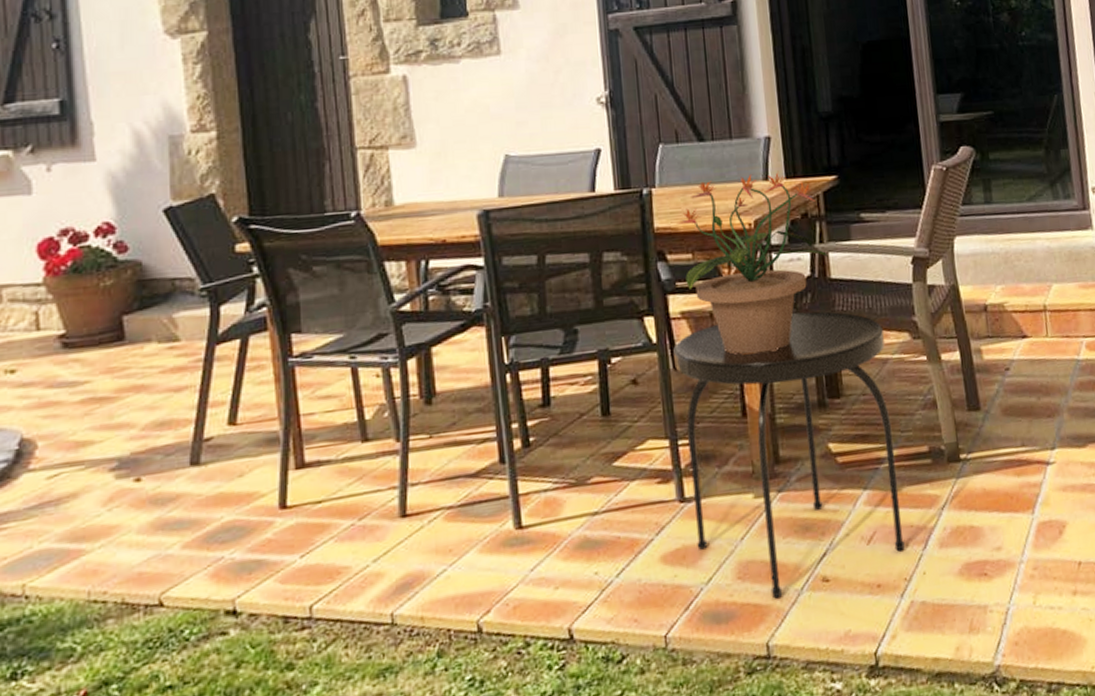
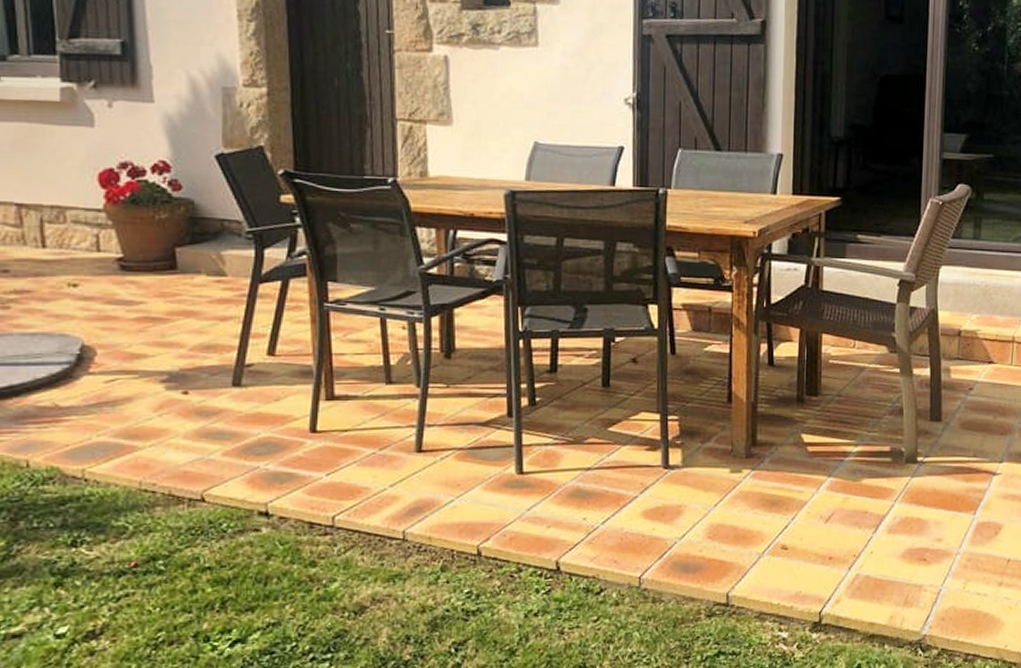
side table: present [673,311,906,599] -> none [672,316,865,558]
potted plant: present [677,170,828,354] -> none [687,186,823,349]

